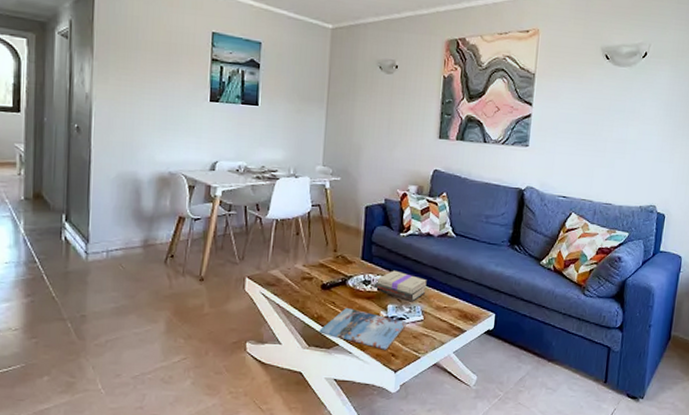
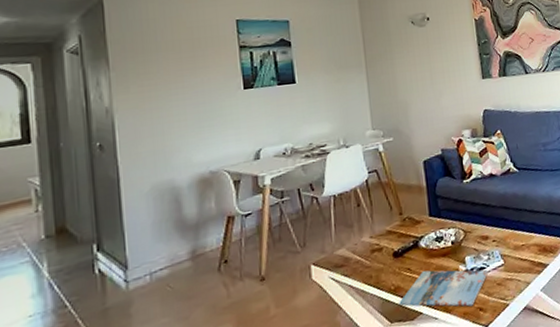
books: present [373,270,427,302] -> none [446,219,500,249]

